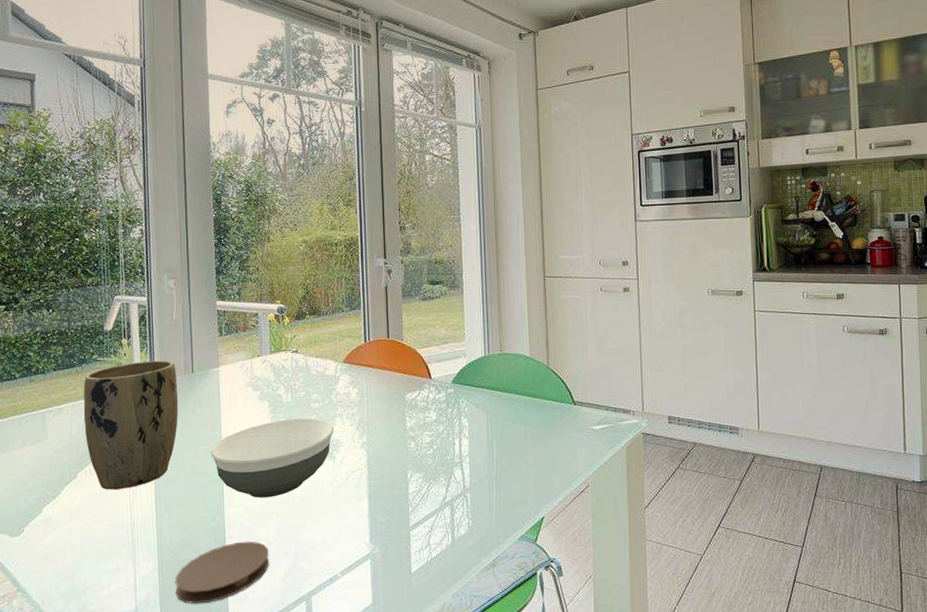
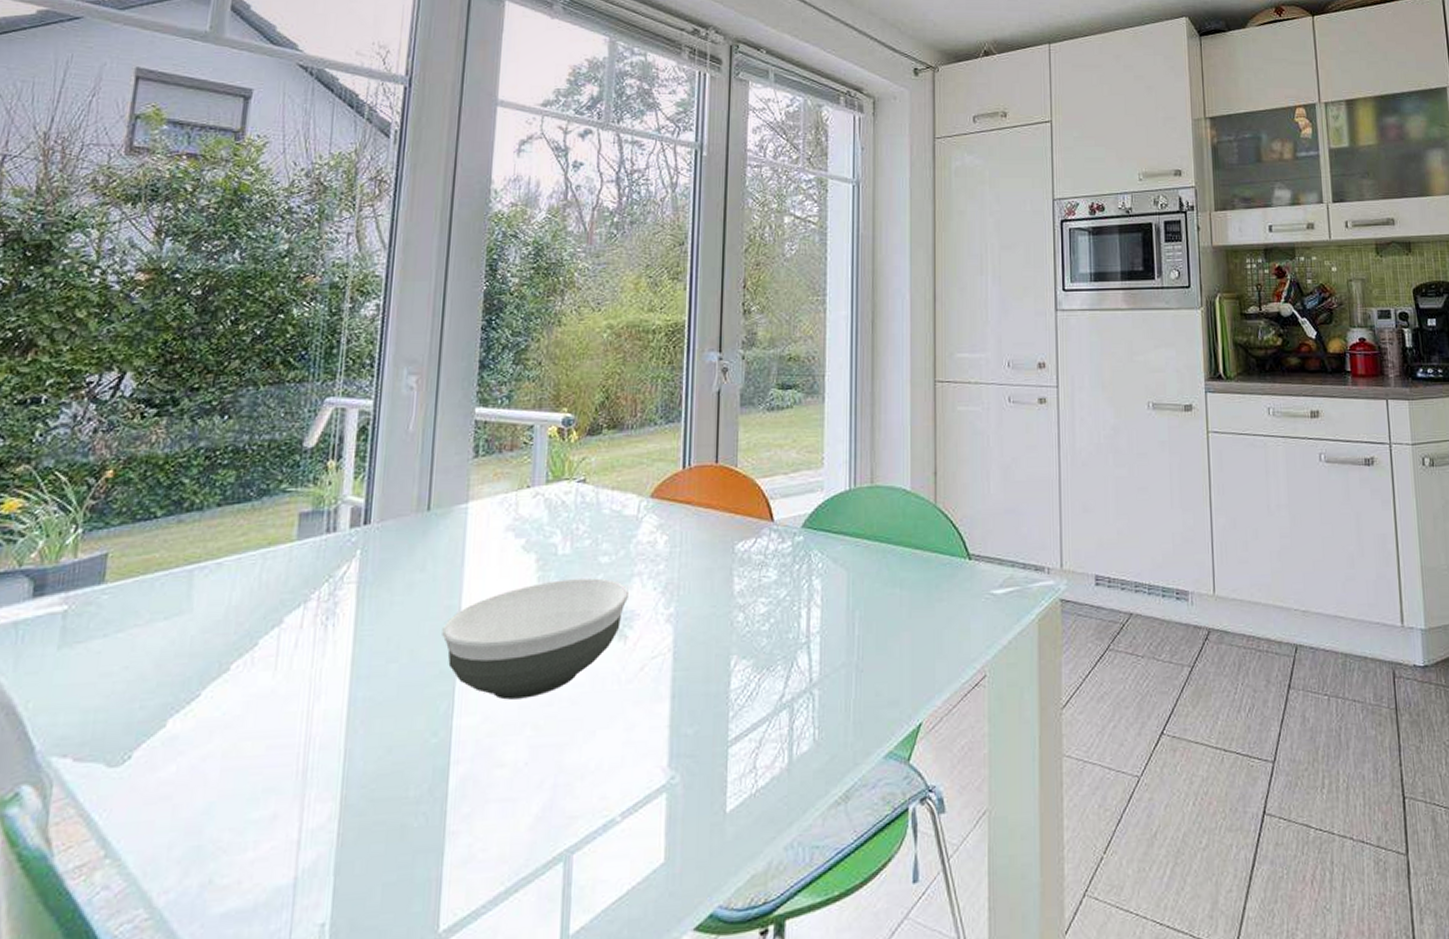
plant pot: present [83,360,179,490] -> none [252,491,405,690]
coaster: present [175,541,270,604] -> none [361,767,515,871]

